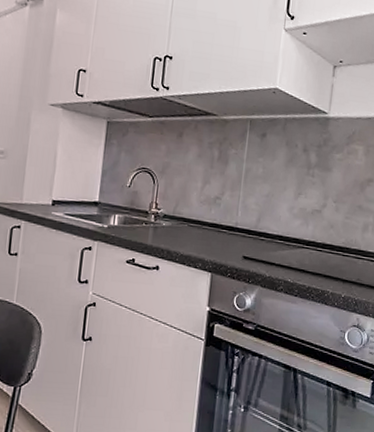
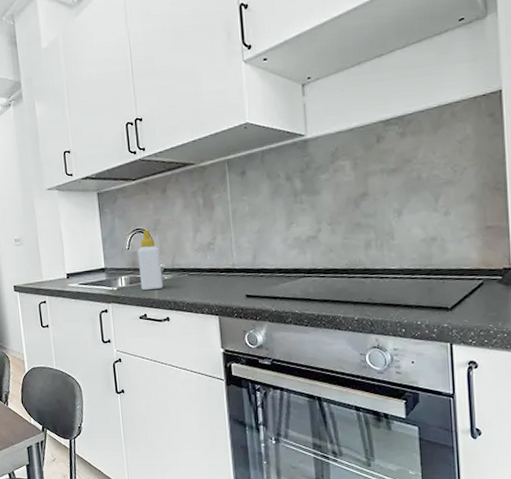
soap bottle: none [134,171,163,235] -> present [137,230,164,291]

